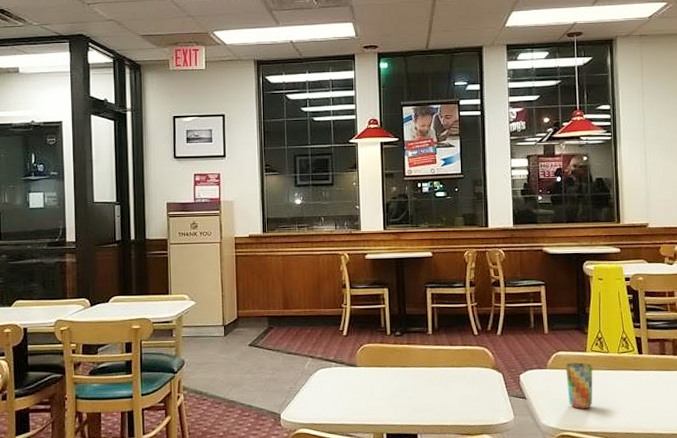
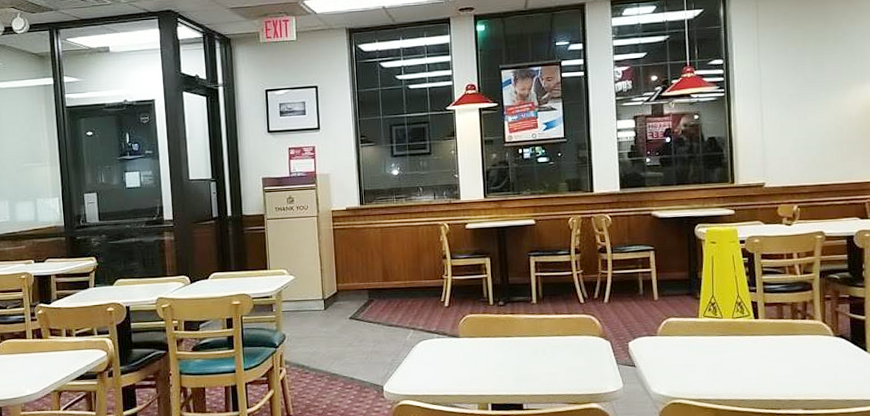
cup: present [566,362,593,409] -> none [677,328,706,376]

